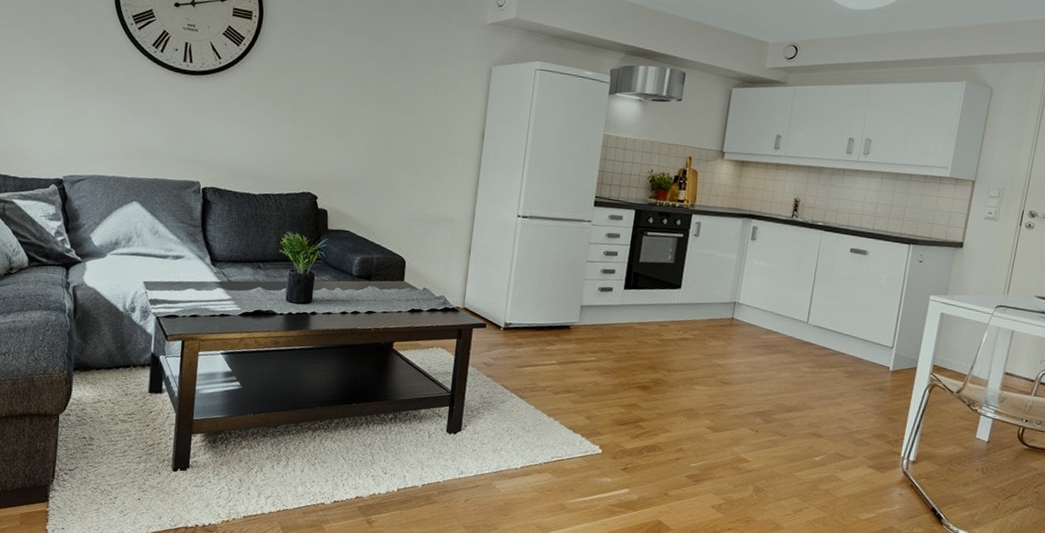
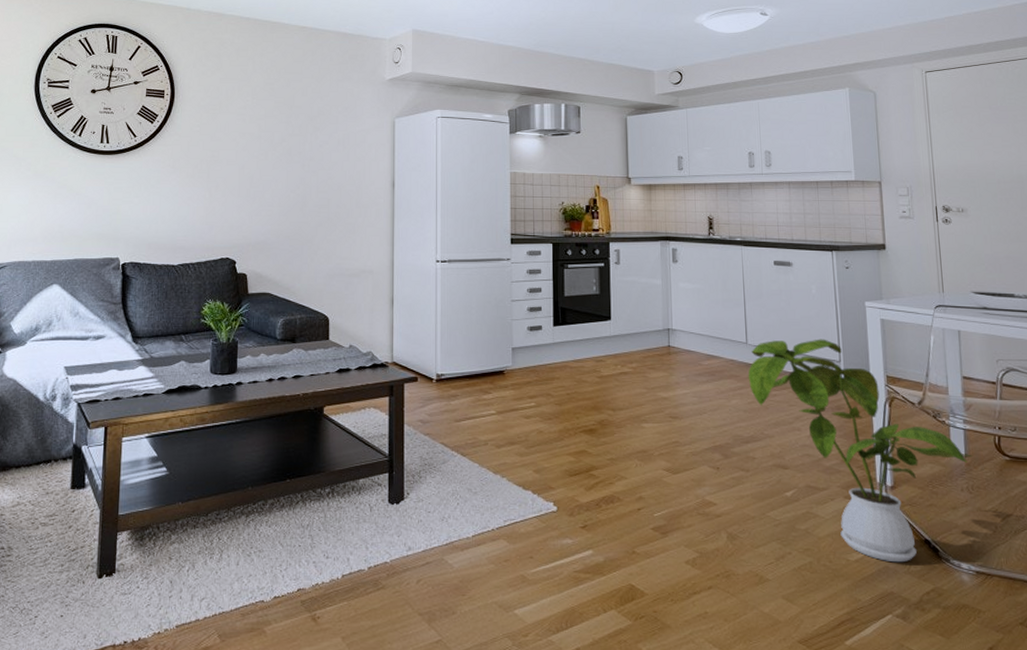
house plant: none [802,322,996,525] -> present [748,339,973,563]

